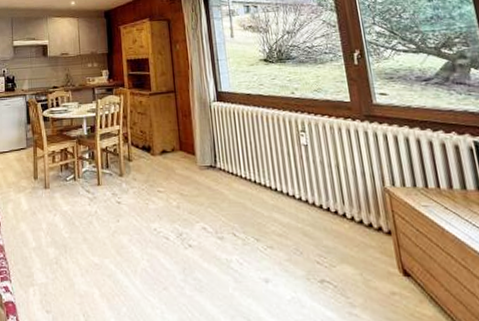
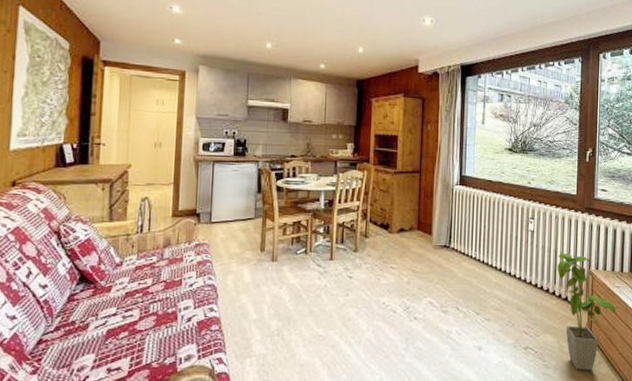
house plant: none [341,168,433,312] -> present [557,253,619,371]

